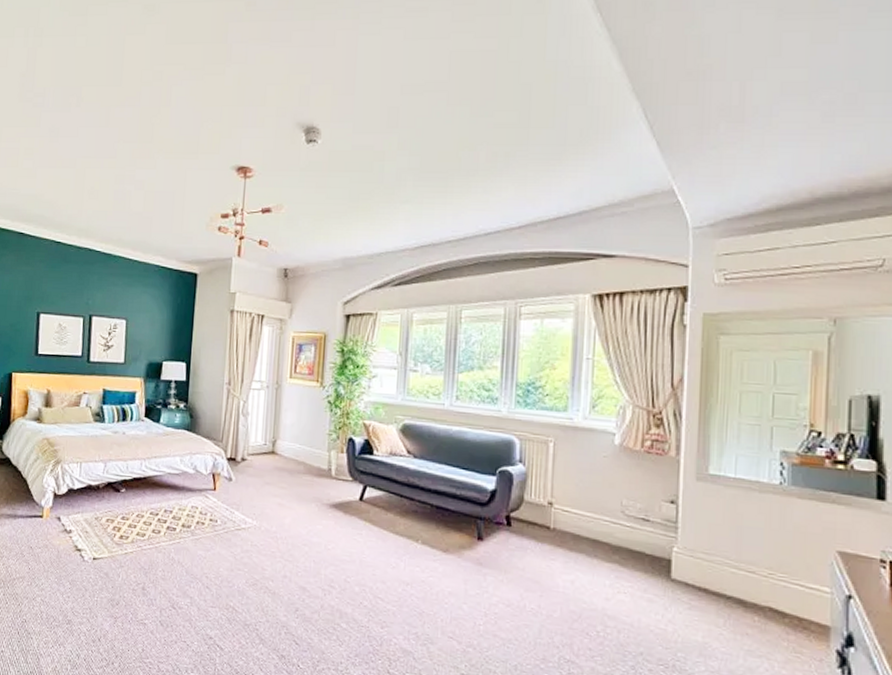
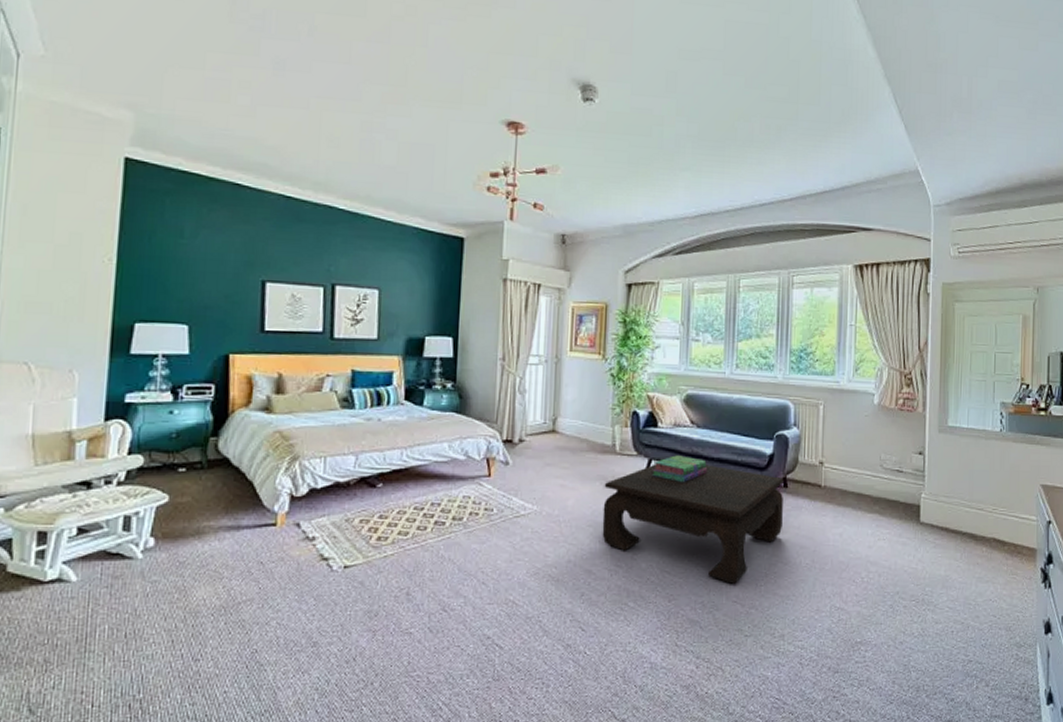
coffee table: none [316,490,507,619] -> present [602,464,784,584]
stack of books: none [366,484,424,512] -> present [651,455,708,483]

